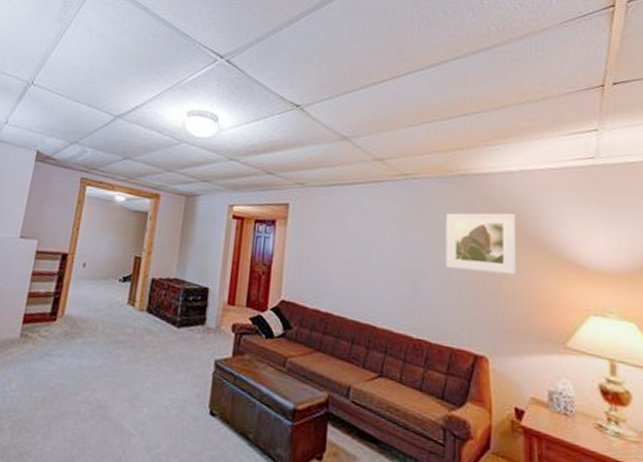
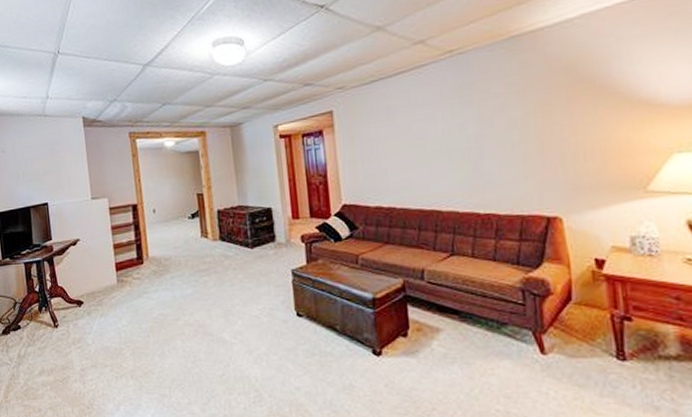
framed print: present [445,212,517,275] -> none [501,64,586,139]

